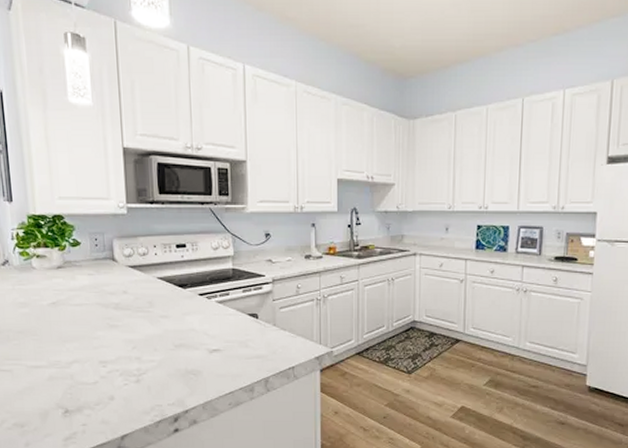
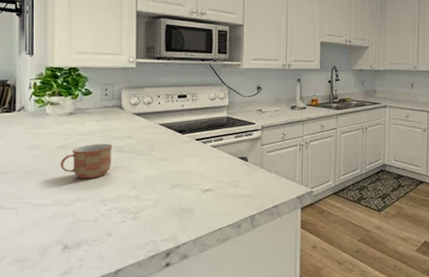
mug: none [52,299,108,339] -> present [60,143,113,179]

